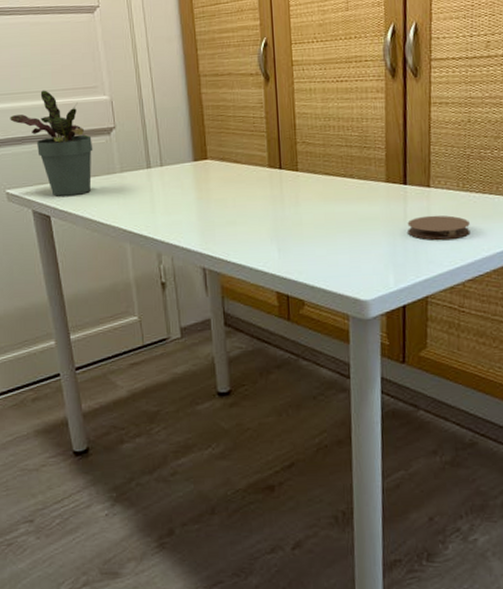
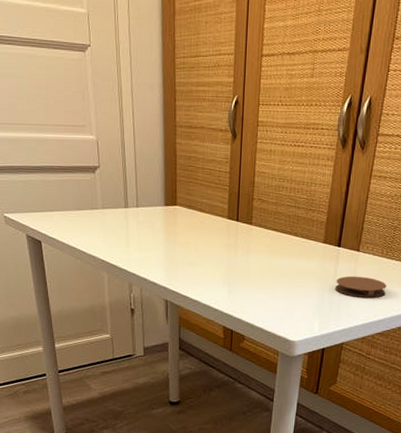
potted plant: present [10,90,93,196] -> none [8,123,80,225]

